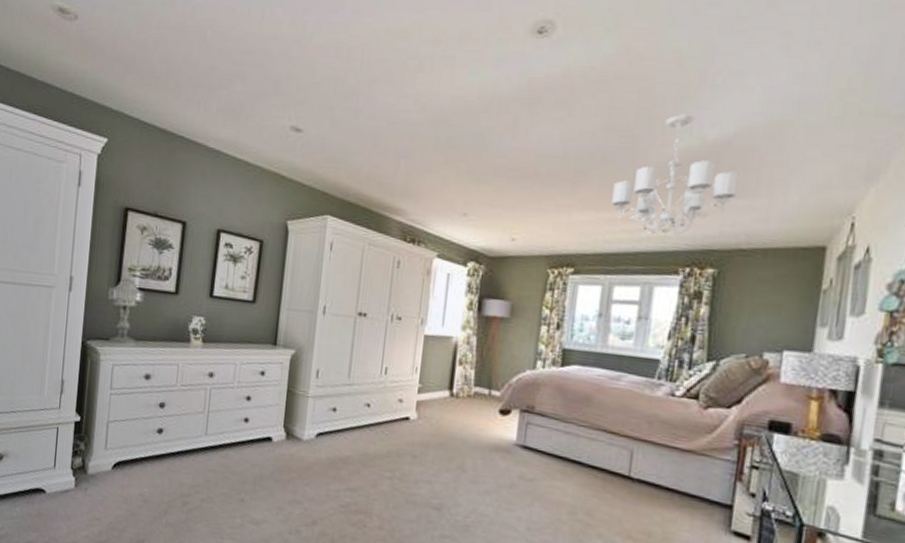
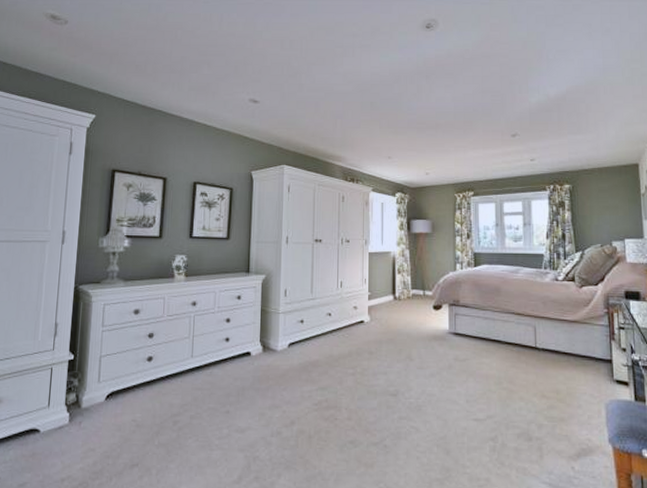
chandelier: present [611,114,739,236] -> none [493,79,576,164]

